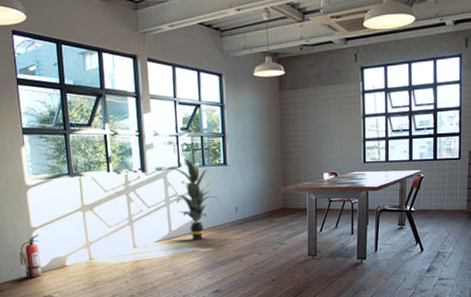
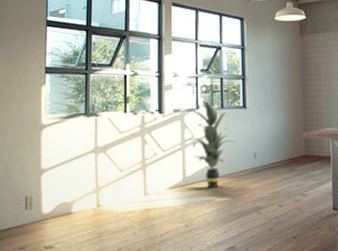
fire extinguisher: present [20,234,42,279] -> none [27,176,48,226]

